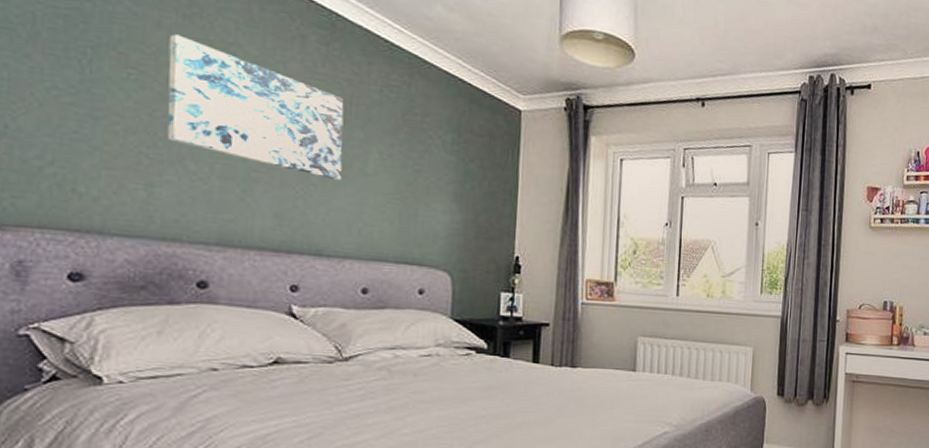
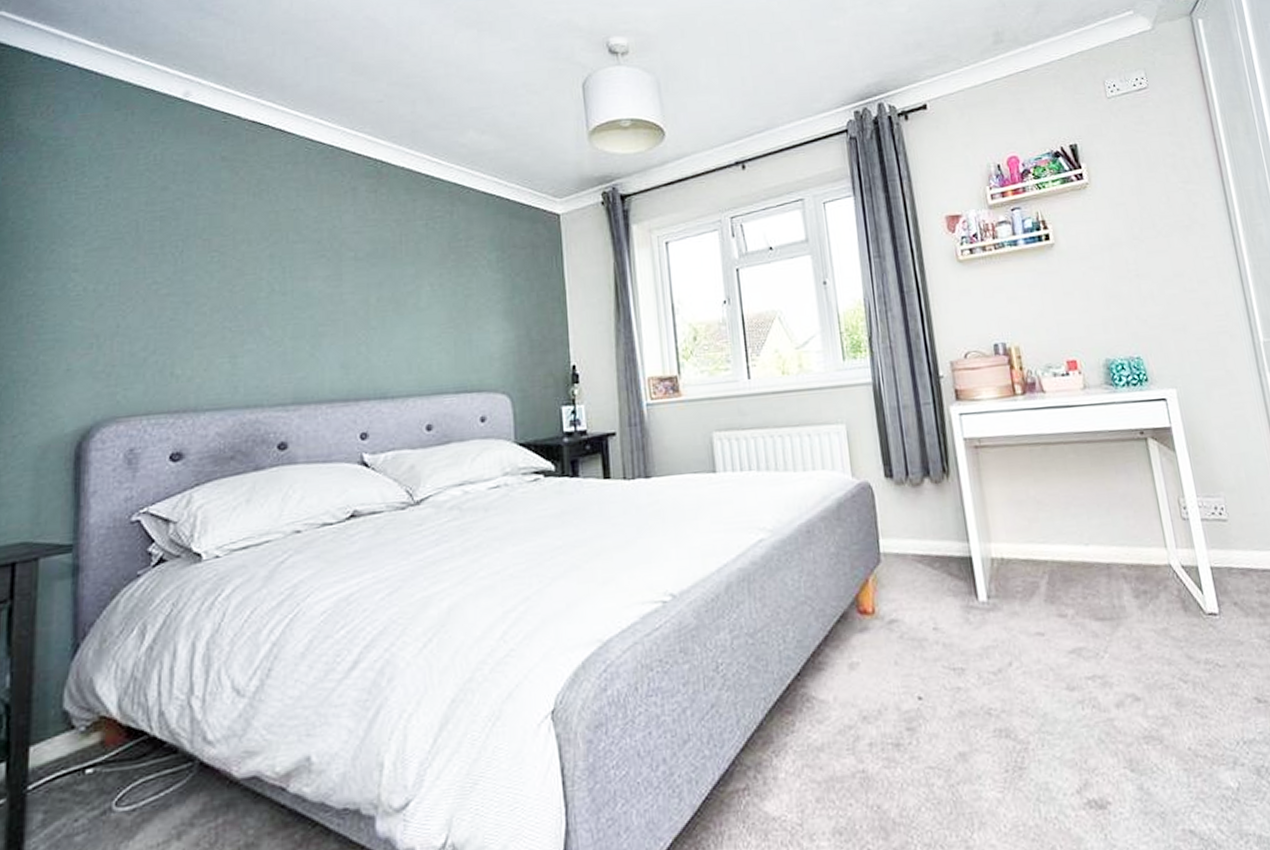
wall art: present [167,34,344,181] -> none [243,212,398,321]

